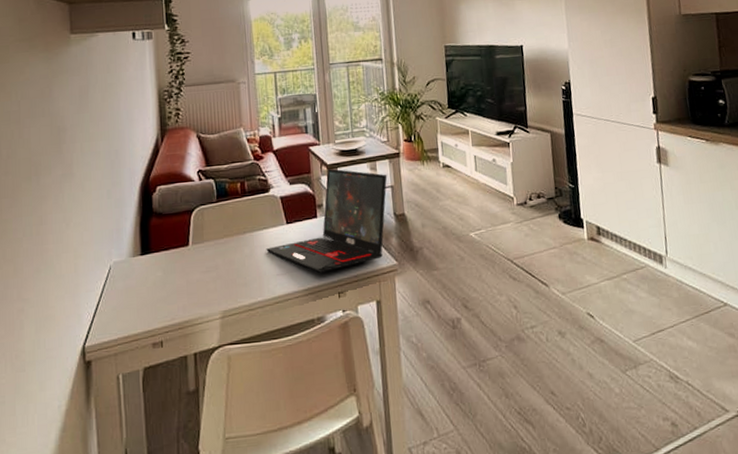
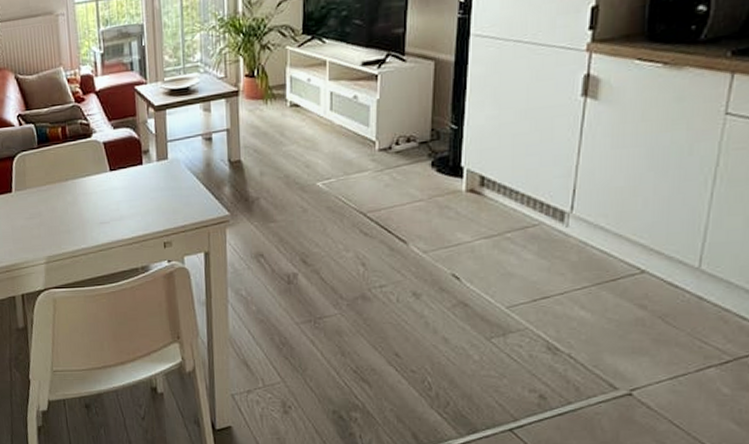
laptop: present [266,168,388,273] -> none [89,110,223,222]

